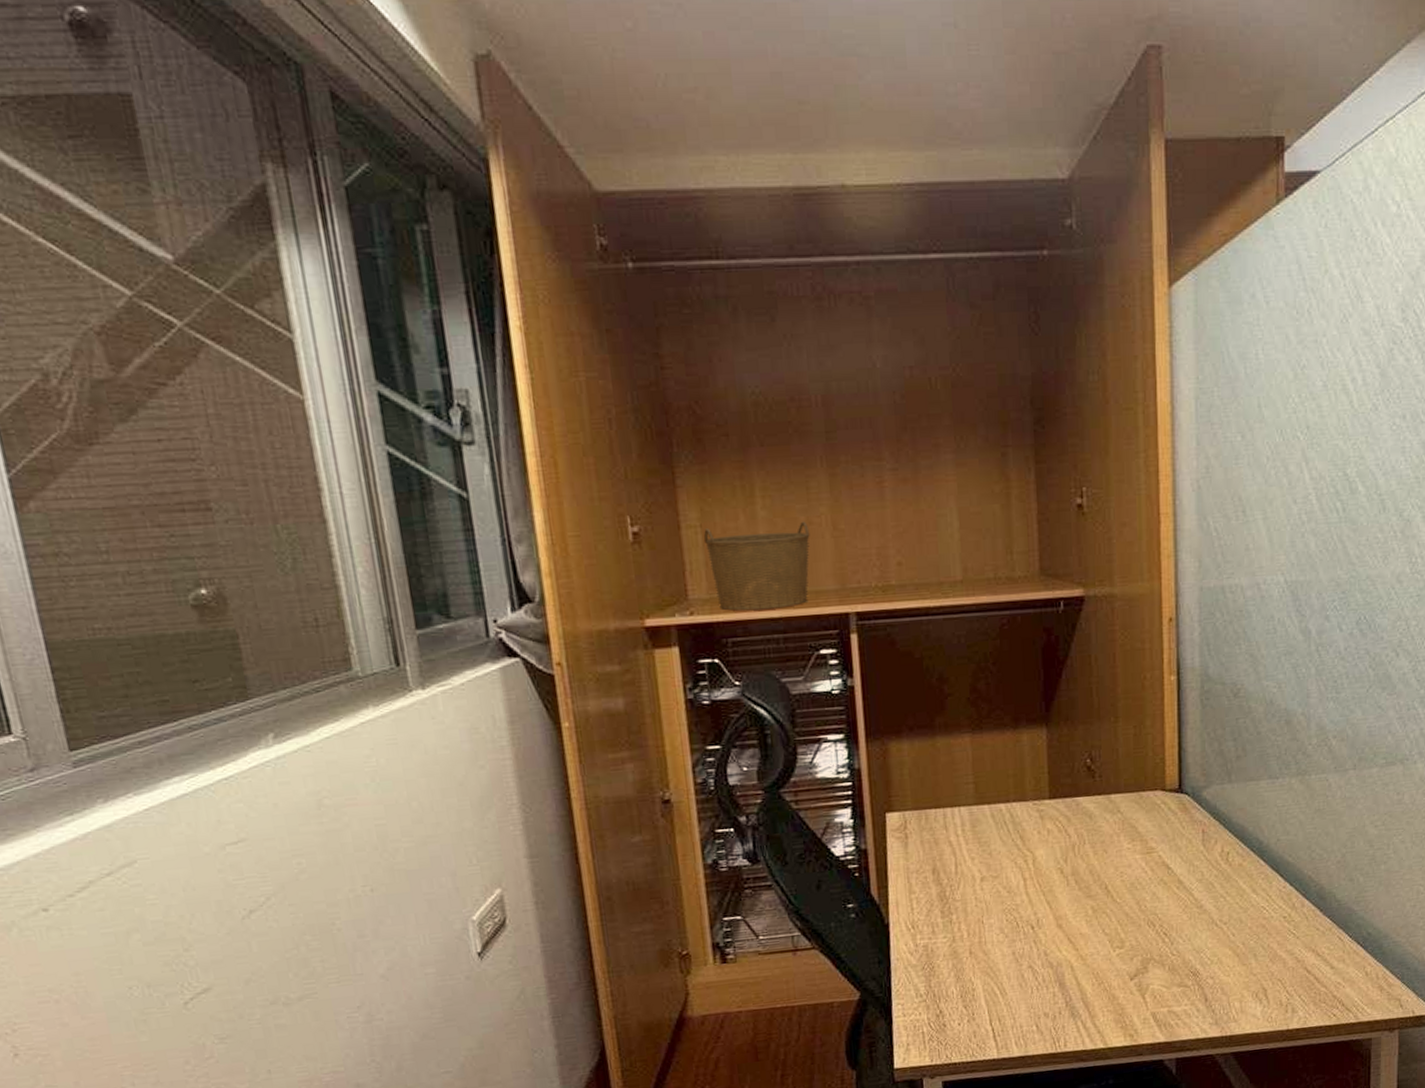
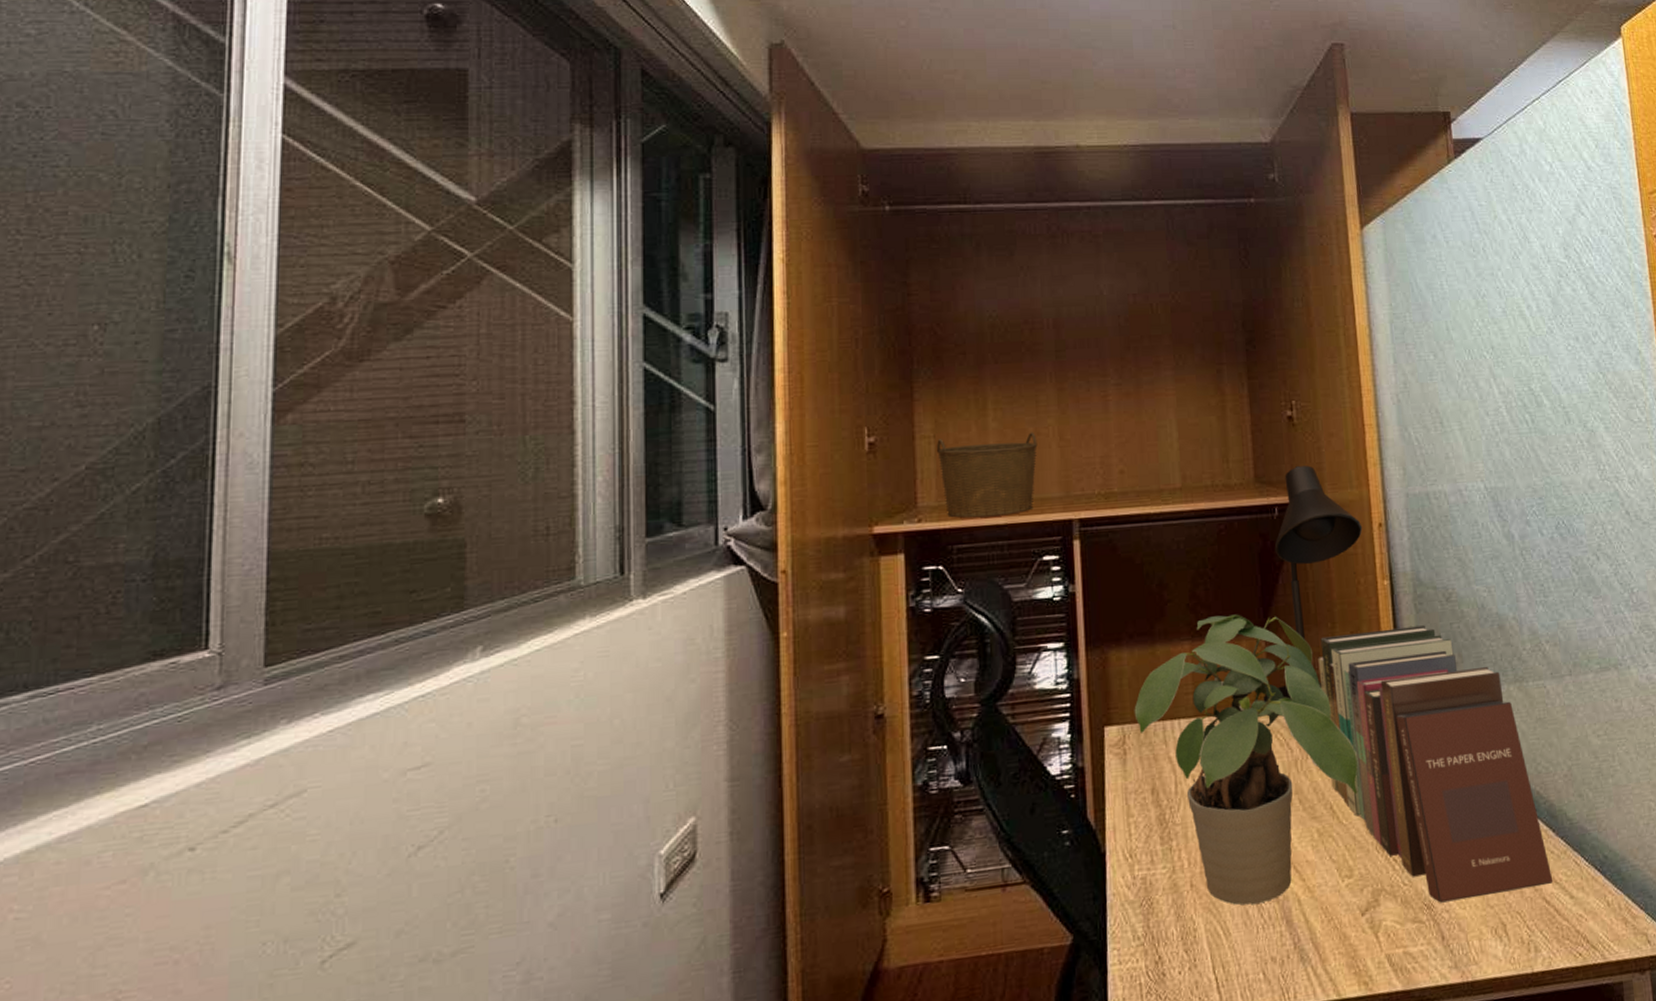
potted plant: none [915,708,1135,970] -> present [1134,614,1358,905]
desk lamp: none [1042,557,1152,793] -> present [1263,465,1363,703]
books: none [1099,720,1316,971] -> present [1318,625,1553,903]

